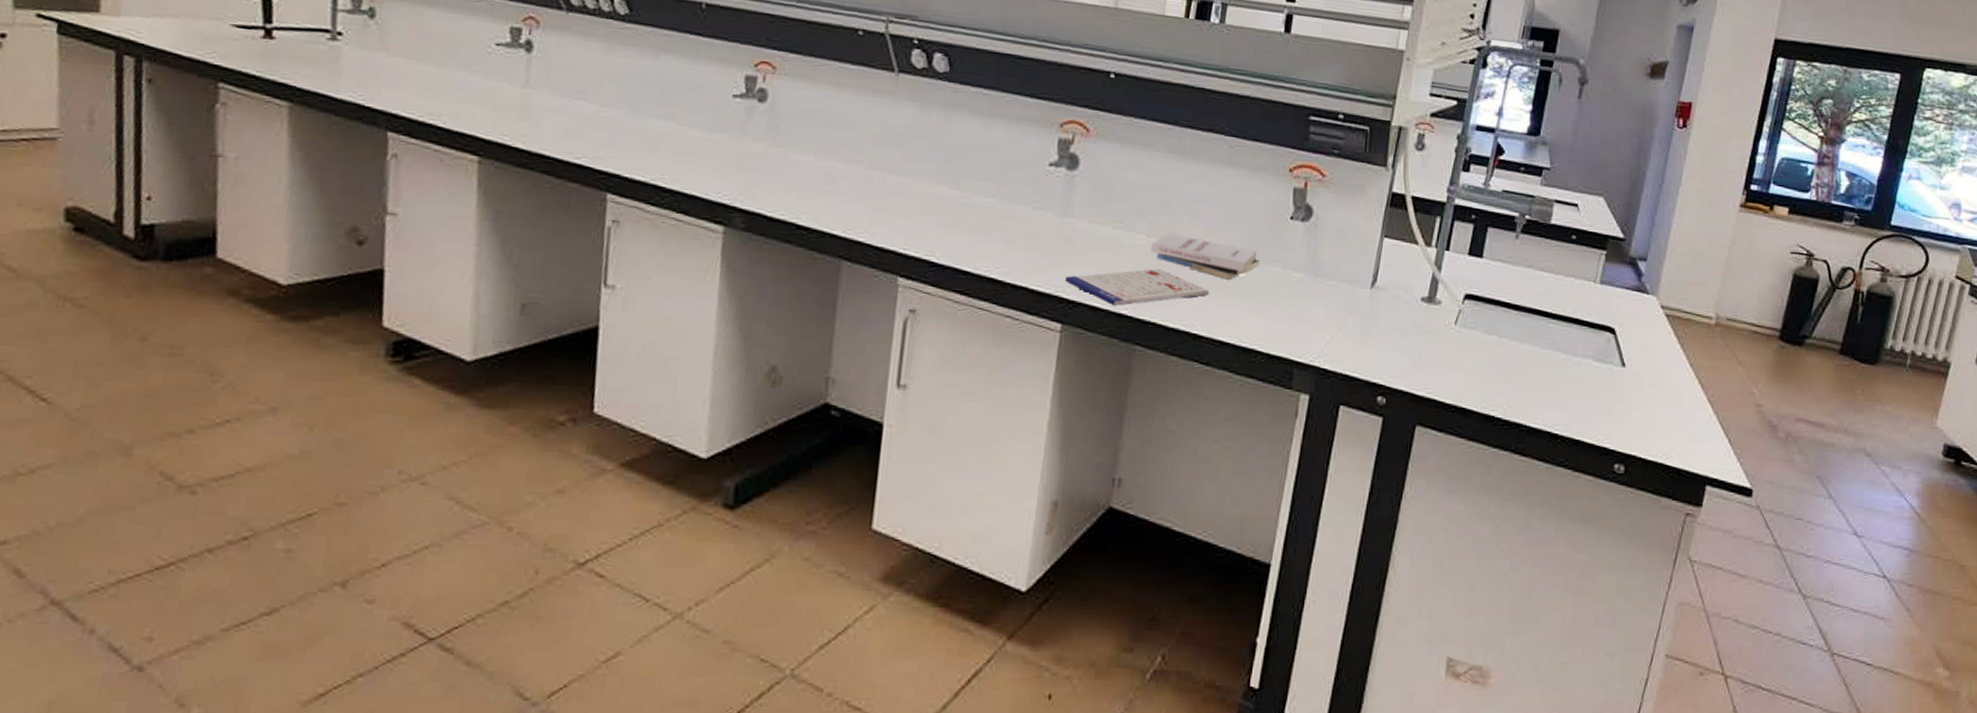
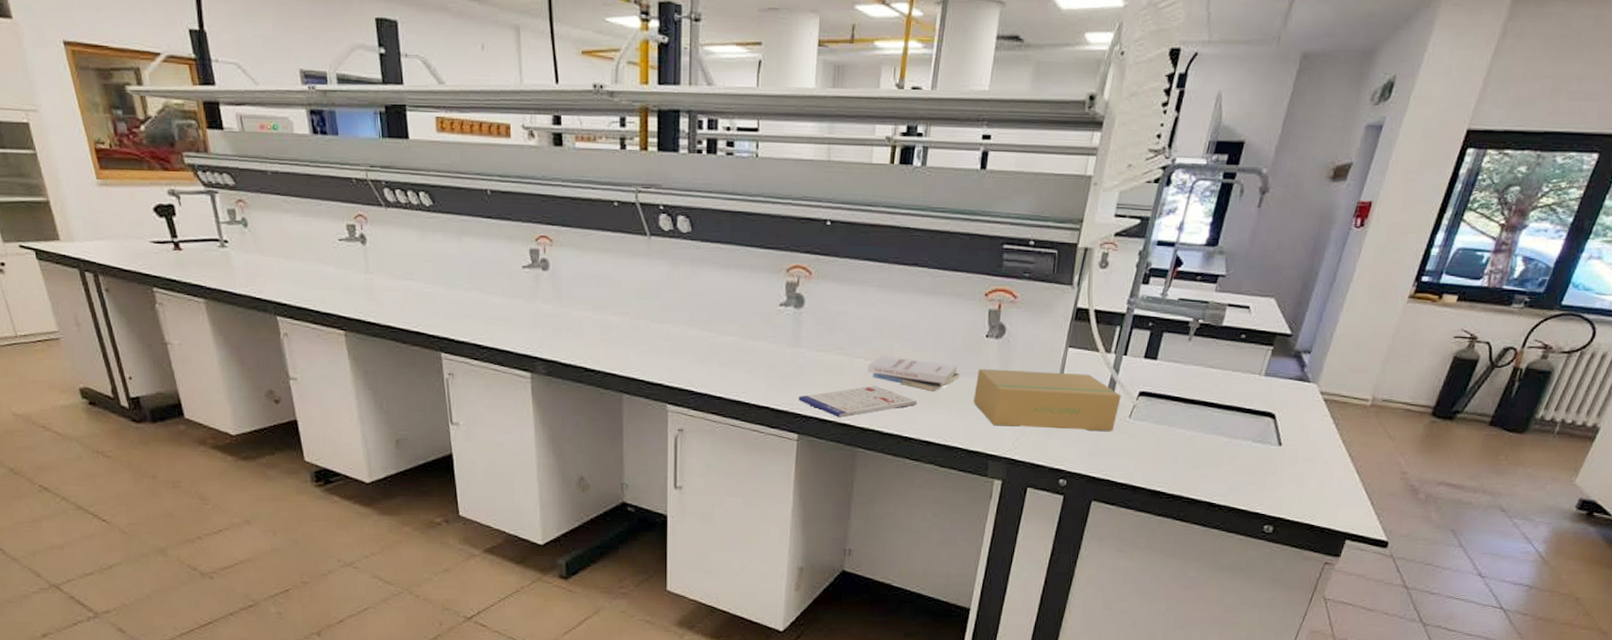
box: none [1276,255,1445,339] -> present [973,368,1121,431]

